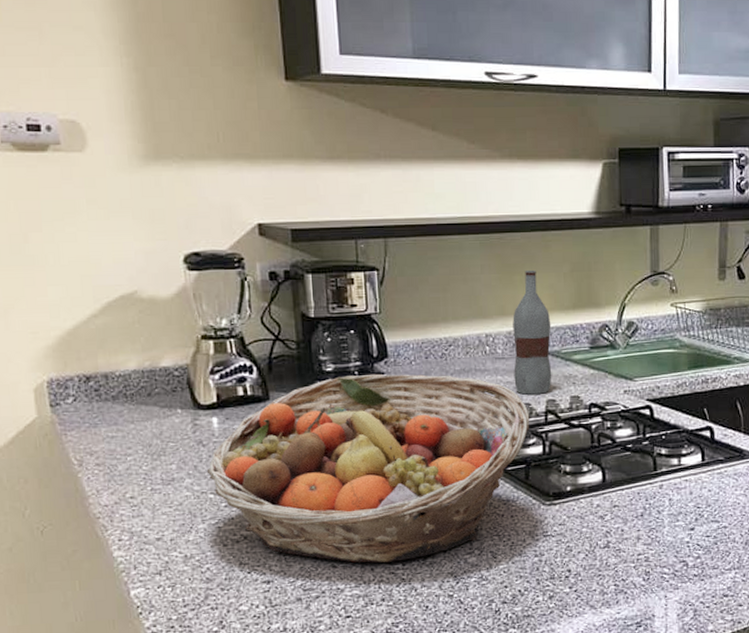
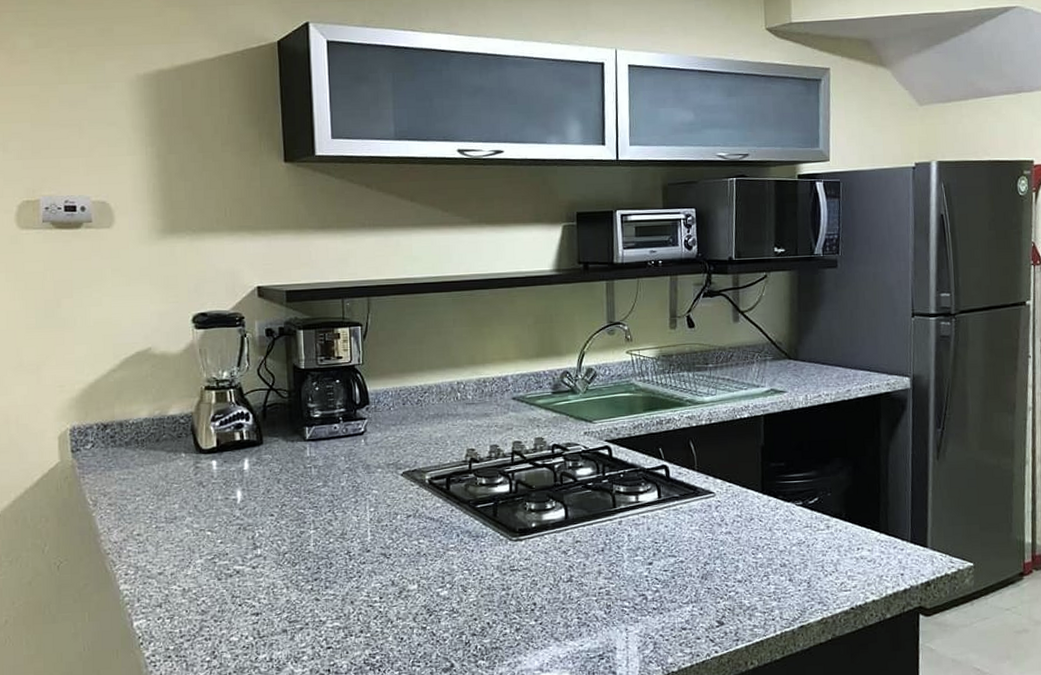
fruit basket: present [206,373,530,563] -> none [205,419,498,596]
bottle: present [513,269,552,395] -> none [482,322,518,437]

